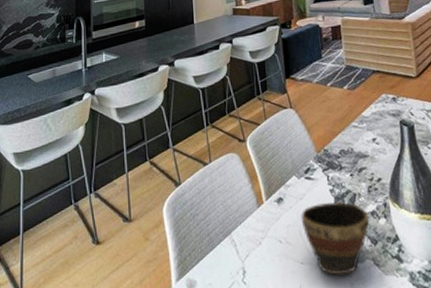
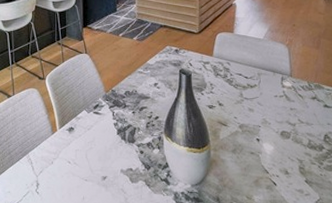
bowl: present [300,201,370,276] -> none [88,133,146,191]

